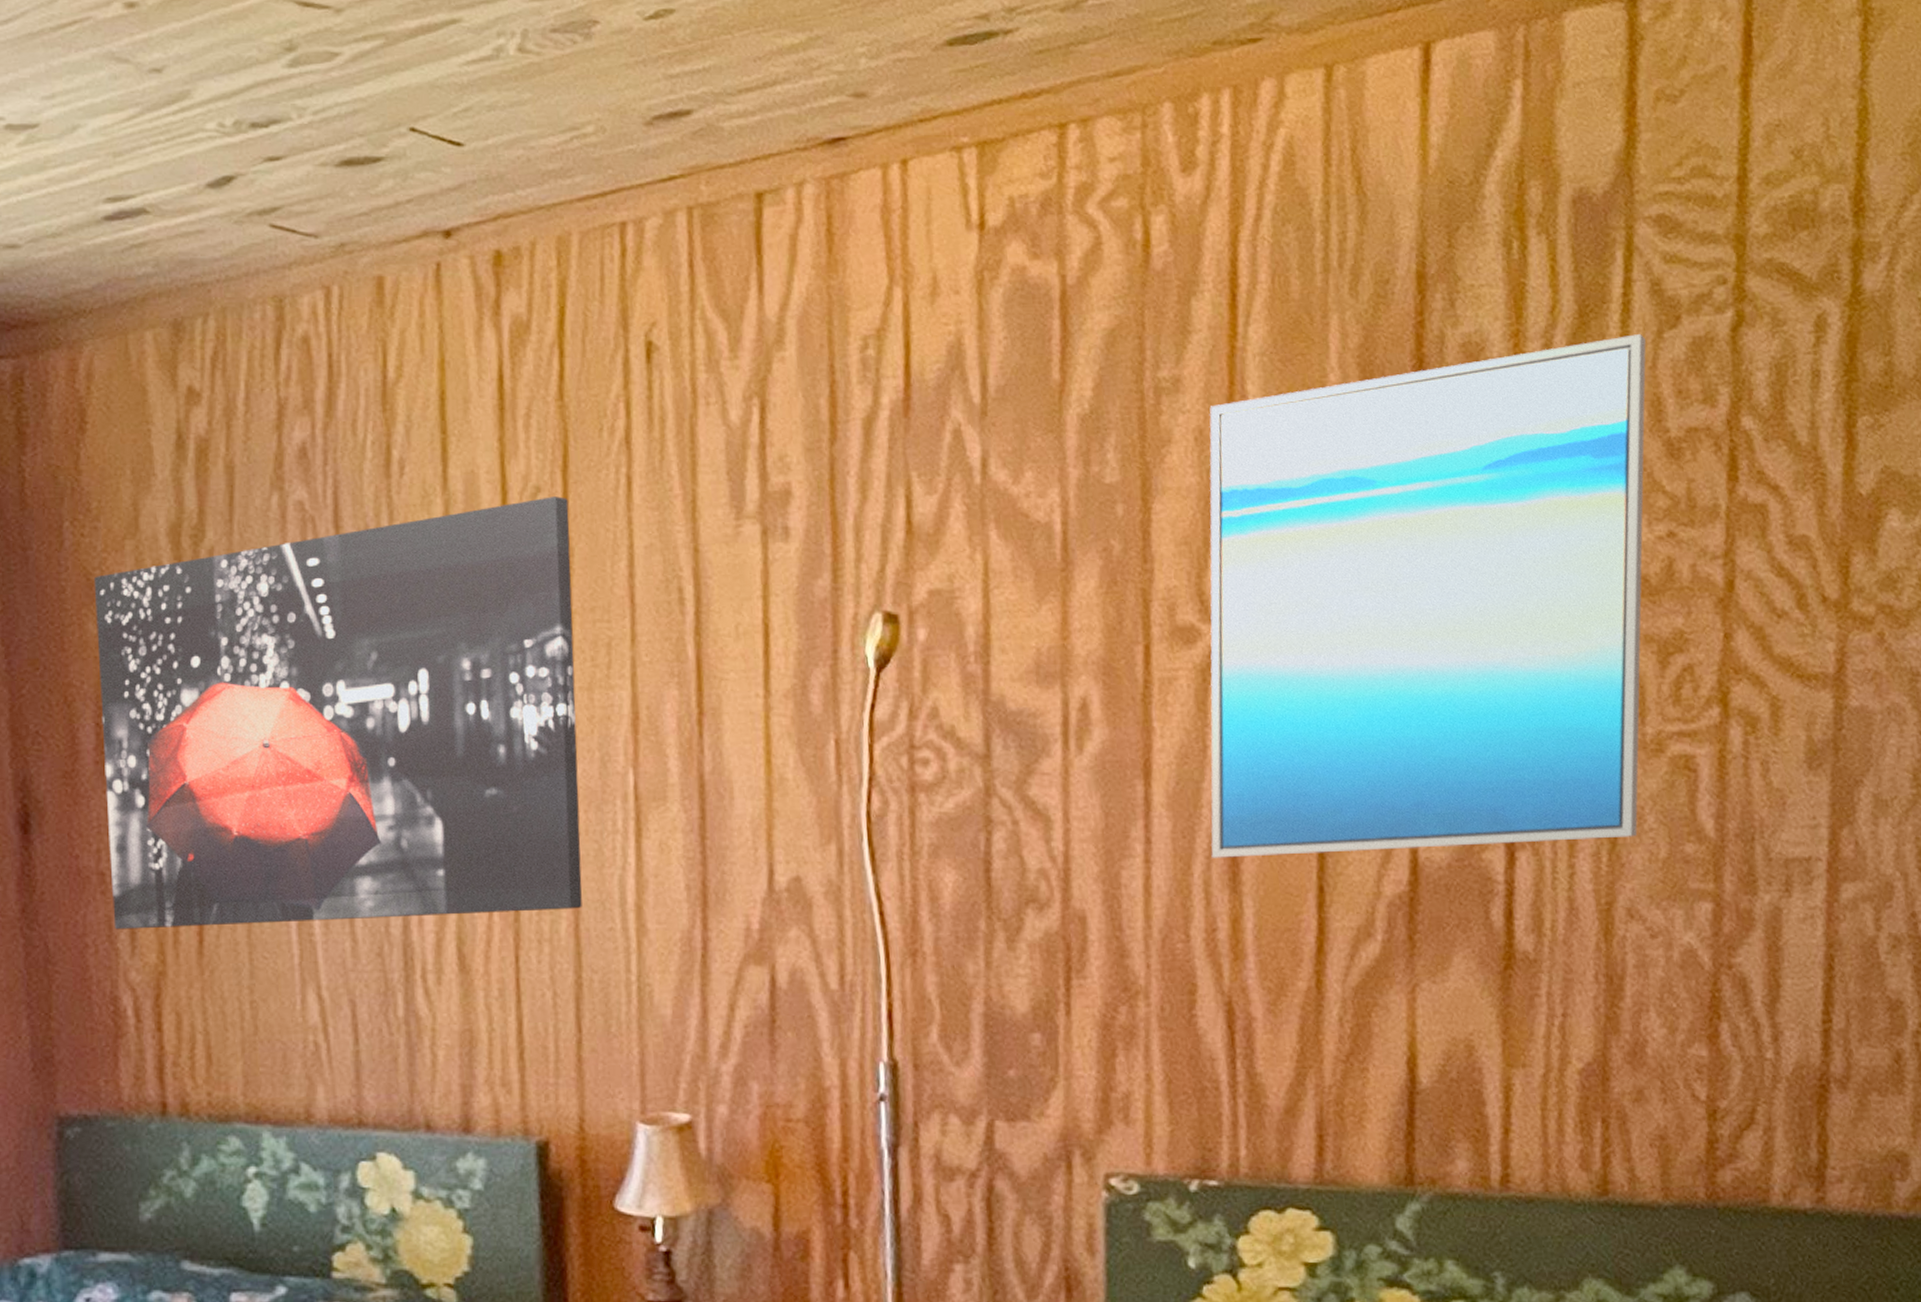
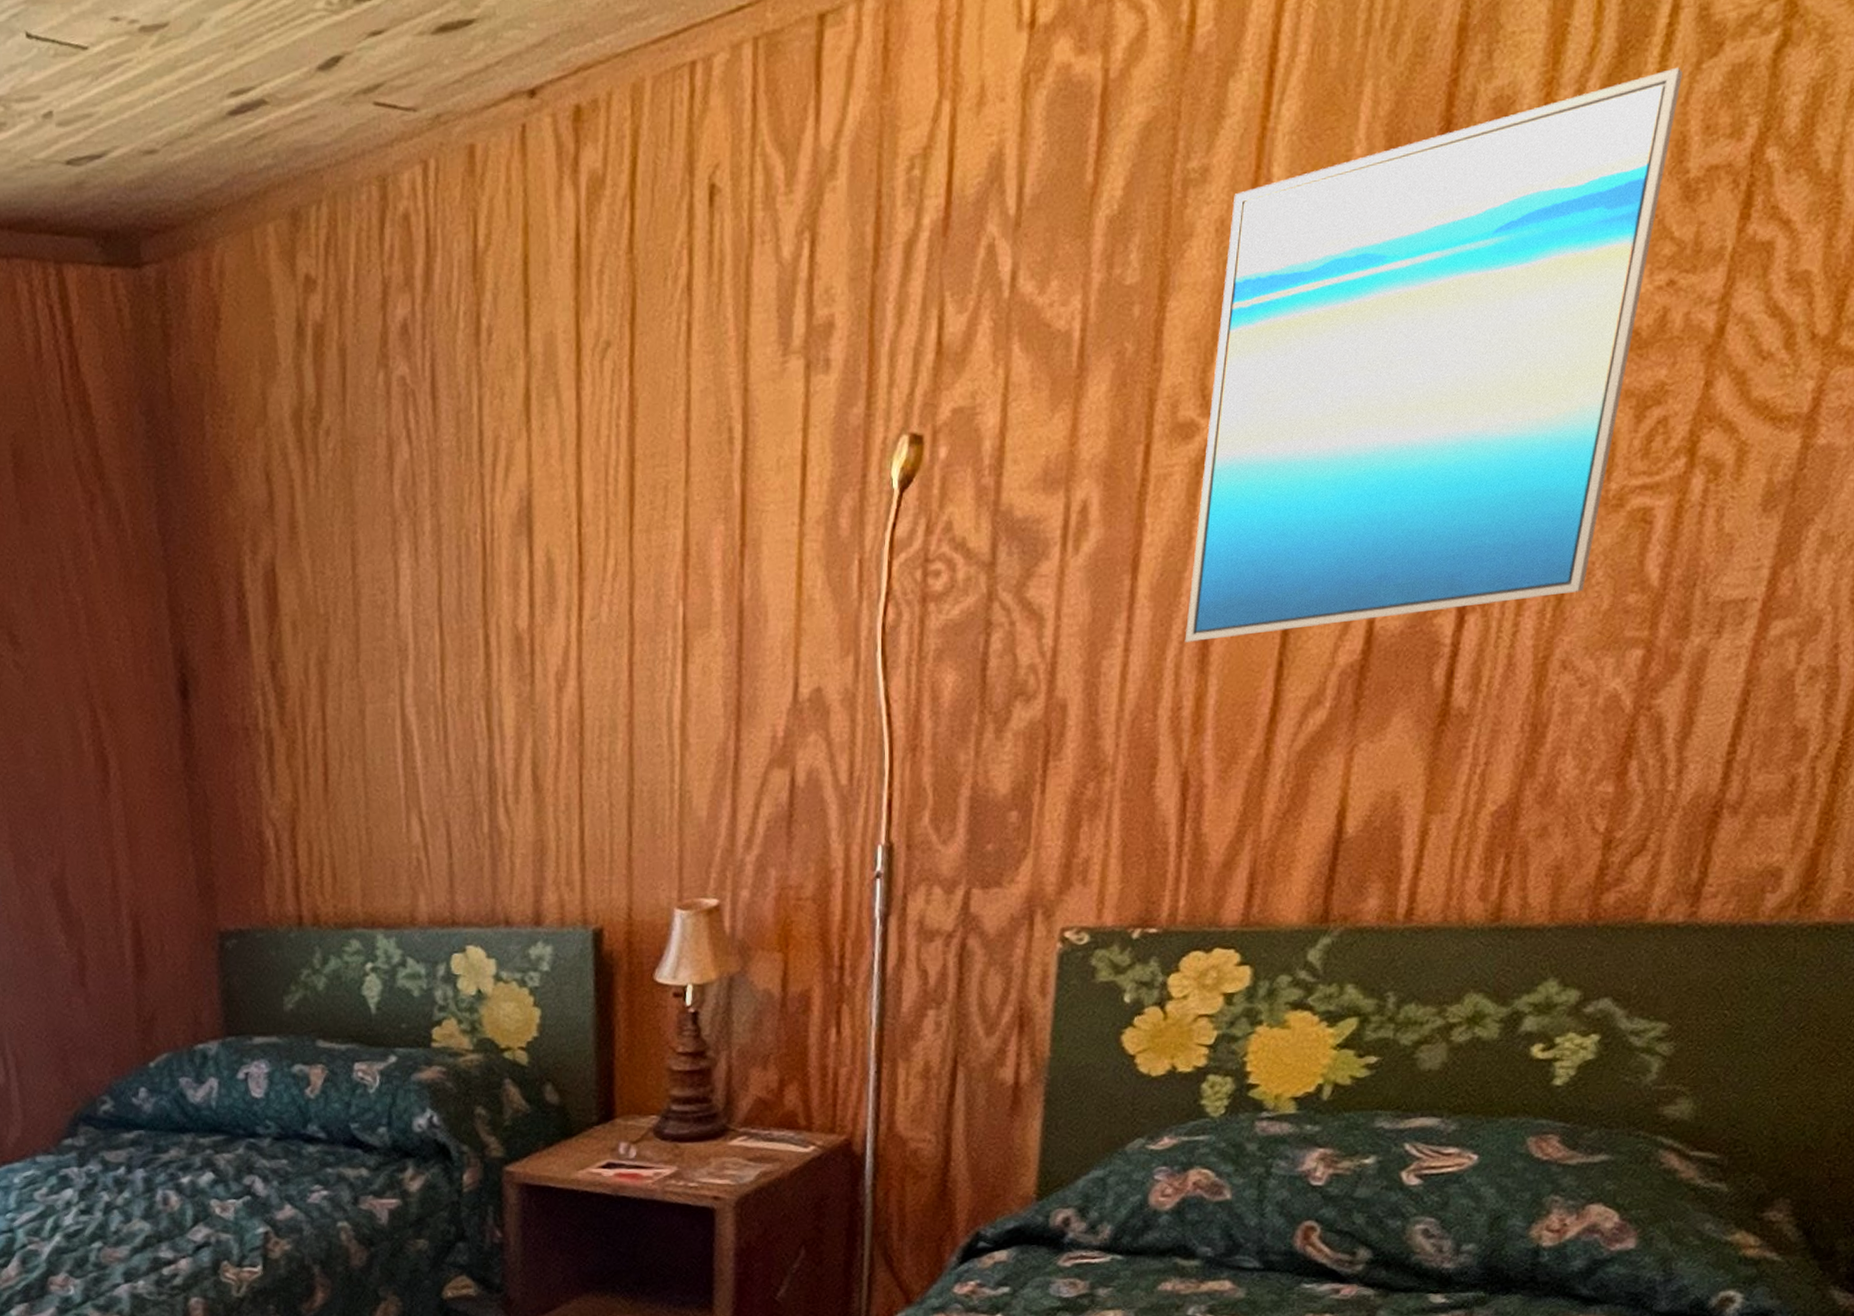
wall art: present [93,496,582,930] -> none [231,349,636,776]

